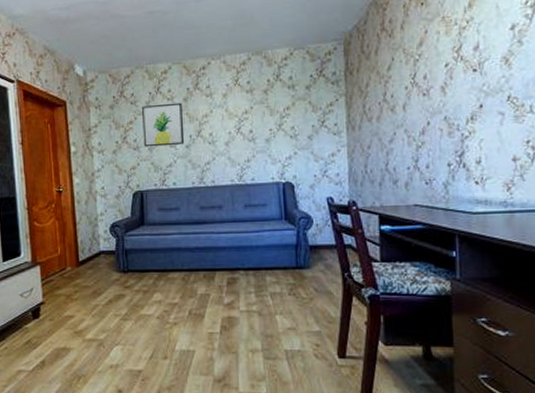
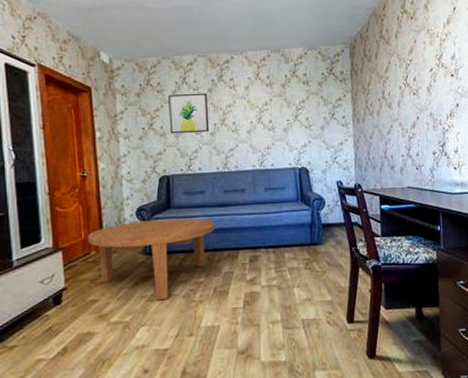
coffee table: none [64,235,190,320] -> present [88,218,215,301]

